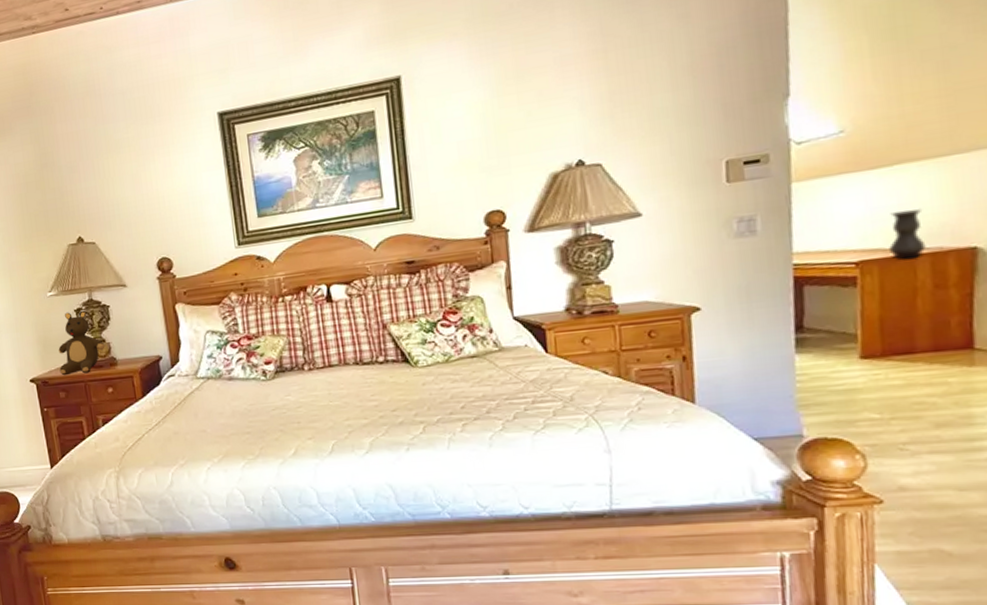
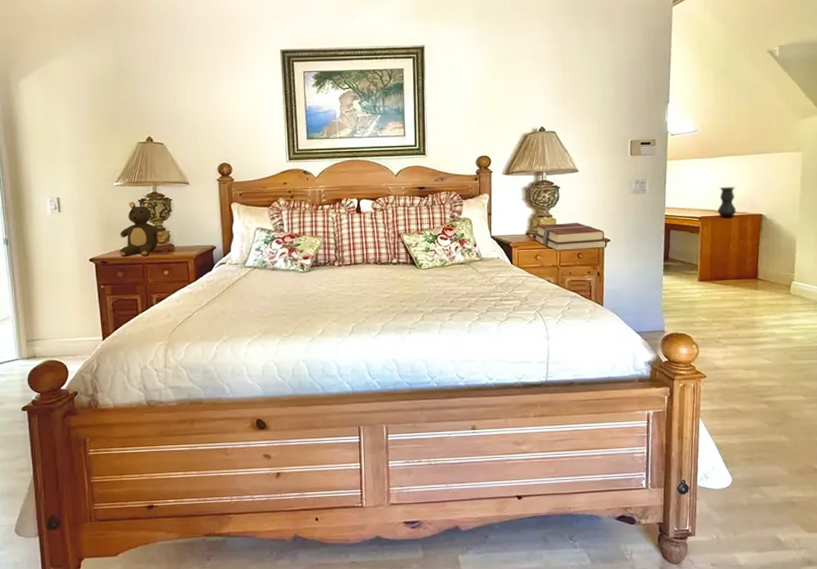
books: none [578,288,696,332] -> present [534,223,607,252]

